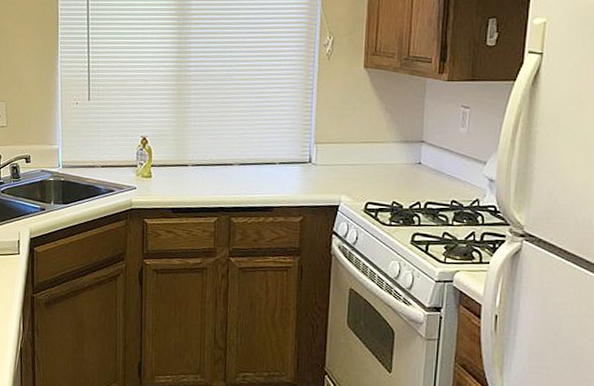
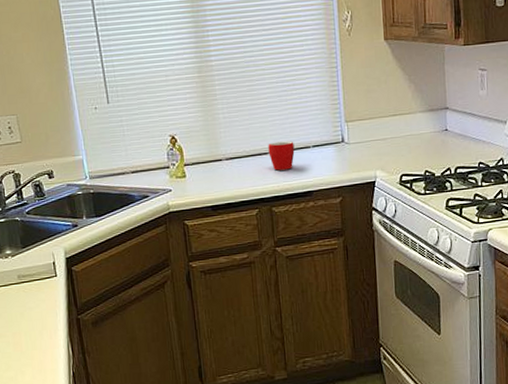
mug: none [234,154,261,183] -> present [268,141,295,171]

